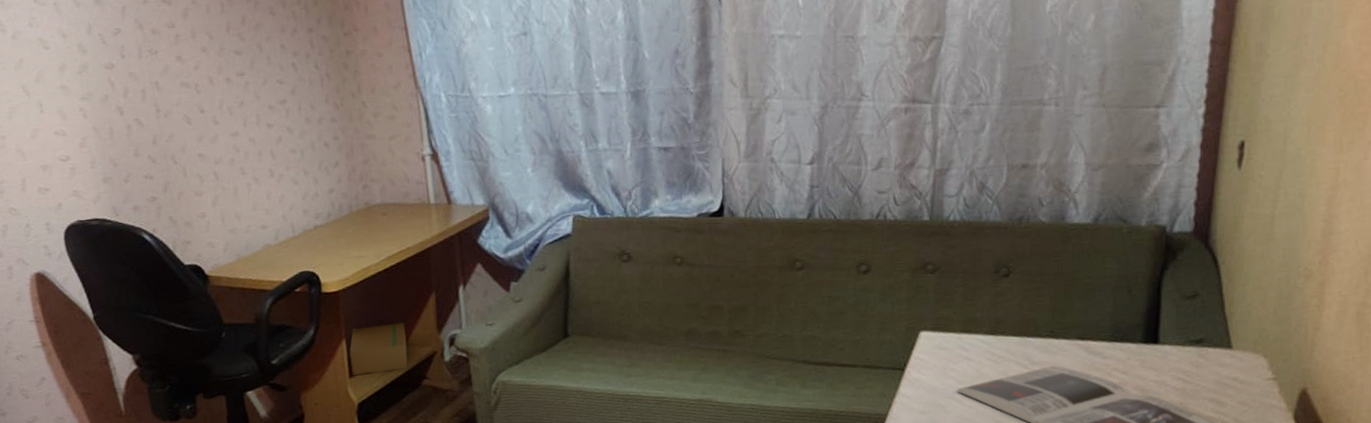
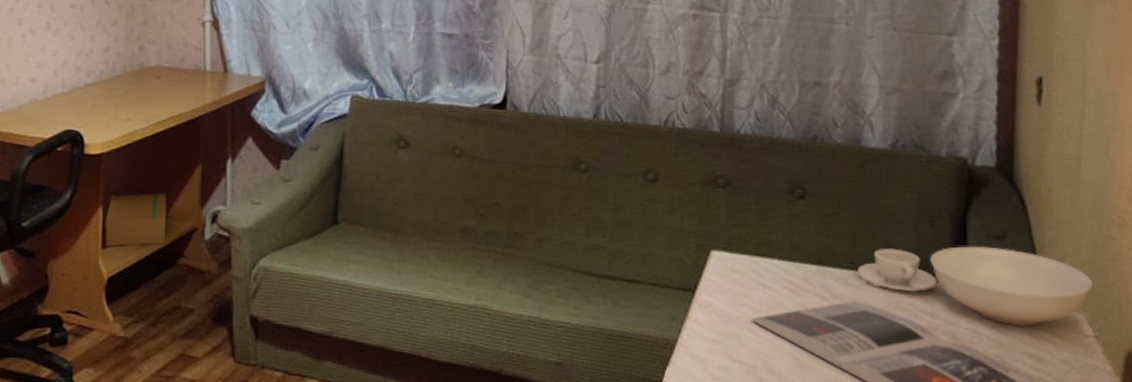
teacup: none [1056,315,1131,353] -> present [857,249,938,291]
bowl: none [1124,306,1275,376] -> present [929,245,1093,326]

